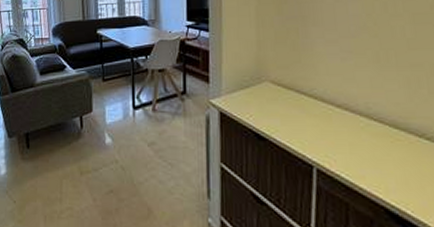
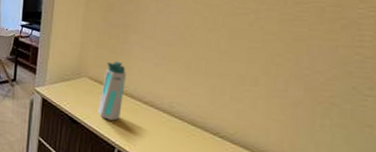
water bottle: none [286,59,314,132] -> present [98,61,126,121]

